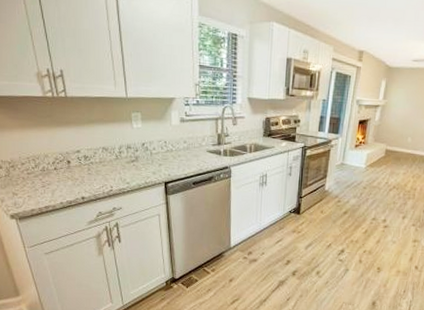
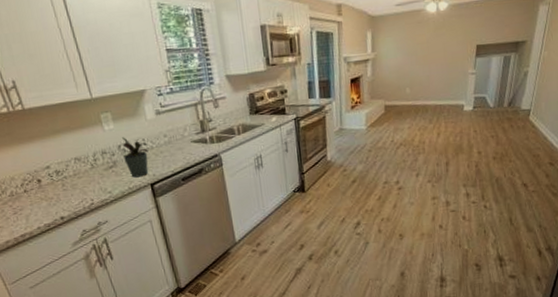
potted plant: none [142,137,168,175] -> present [118,137,149,178]

